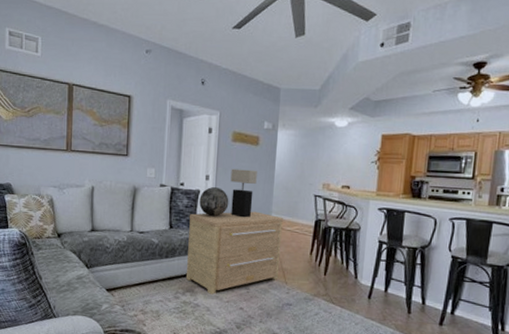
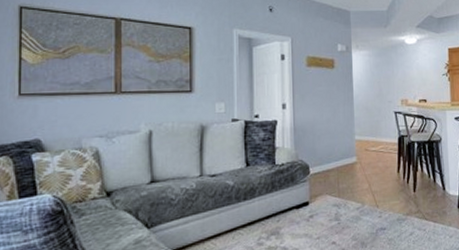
side table: present [186,211,283,294] -> none [267,135,369,233]
decorative sphere: present [199,187,229,217] -> none [277,115,310,148]
table lamp: present [230,168,257,218] -> none [308,93,336,144]

